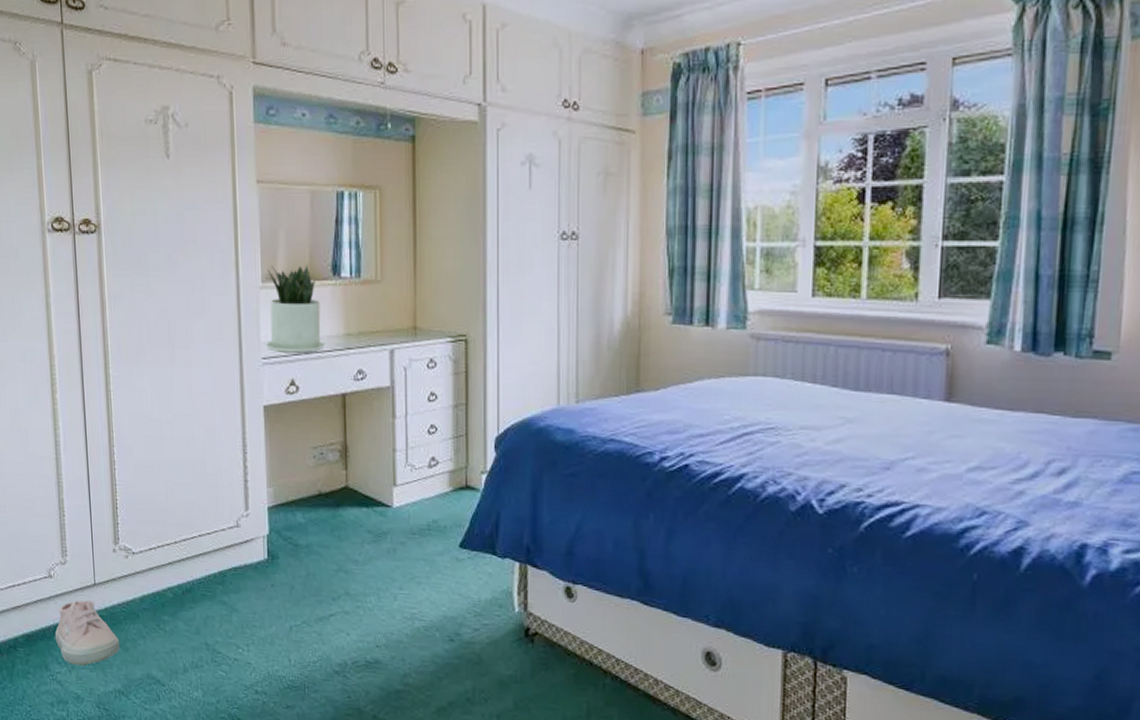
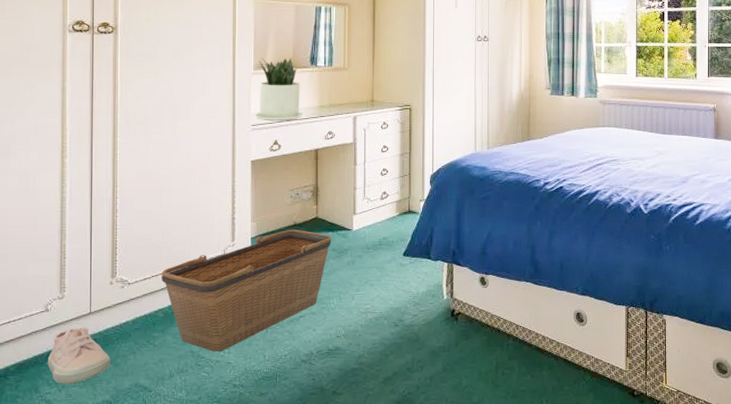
bicycle basket: none [168,500,367,648] -> present [162,229,332,352]

